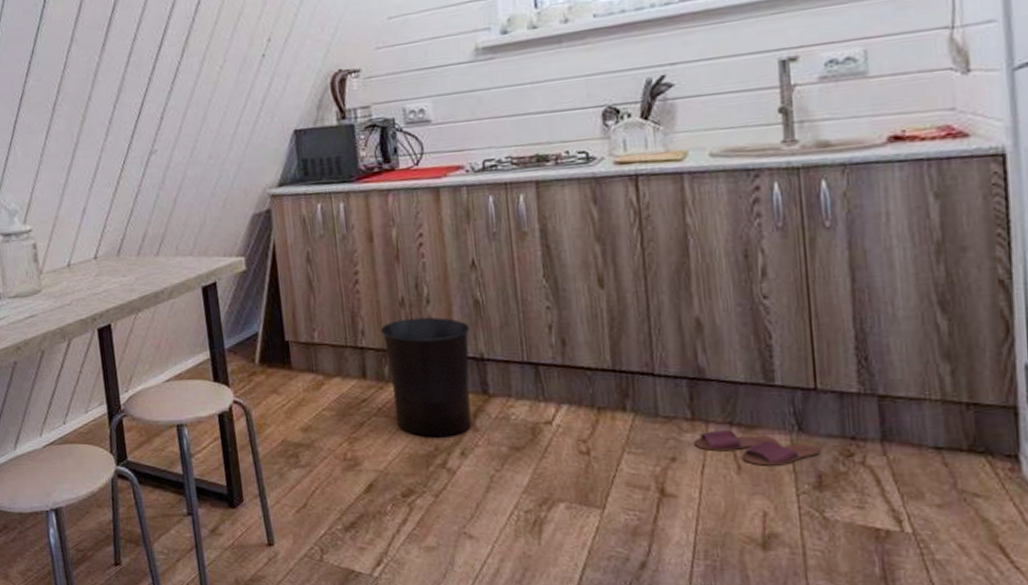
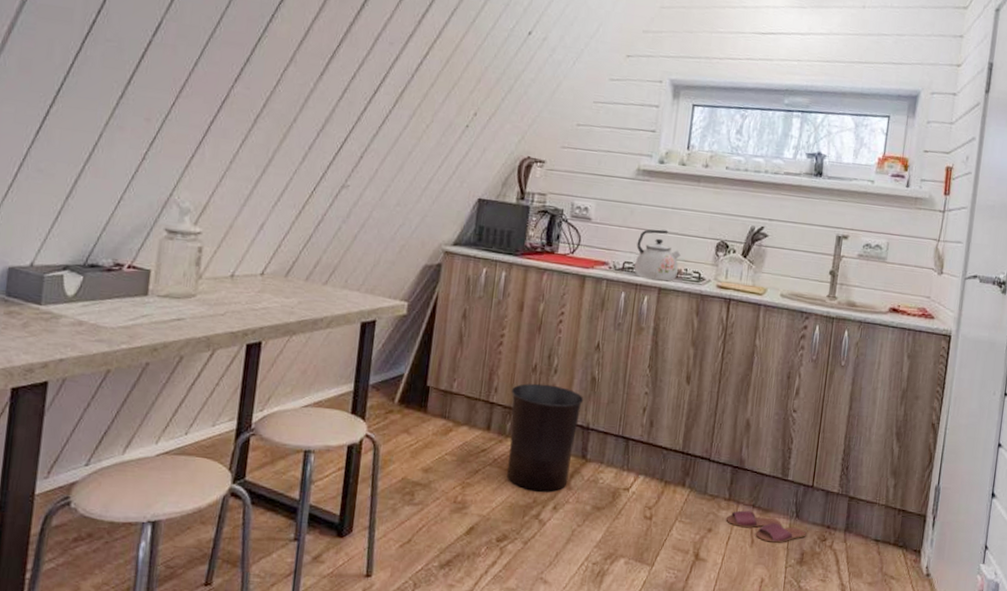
kettle: none [494,111,558,176] -> present [634,229,681,282]

